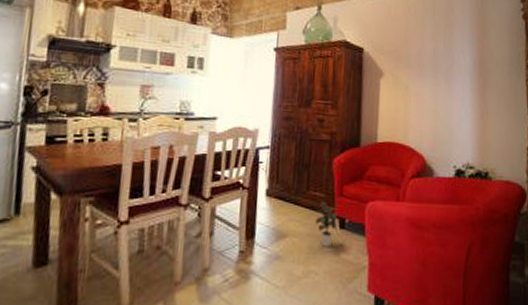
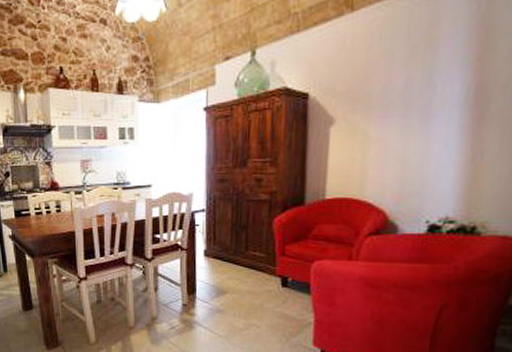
potted plant: present [315,202,339,247] -> none [255,261,281,303]

